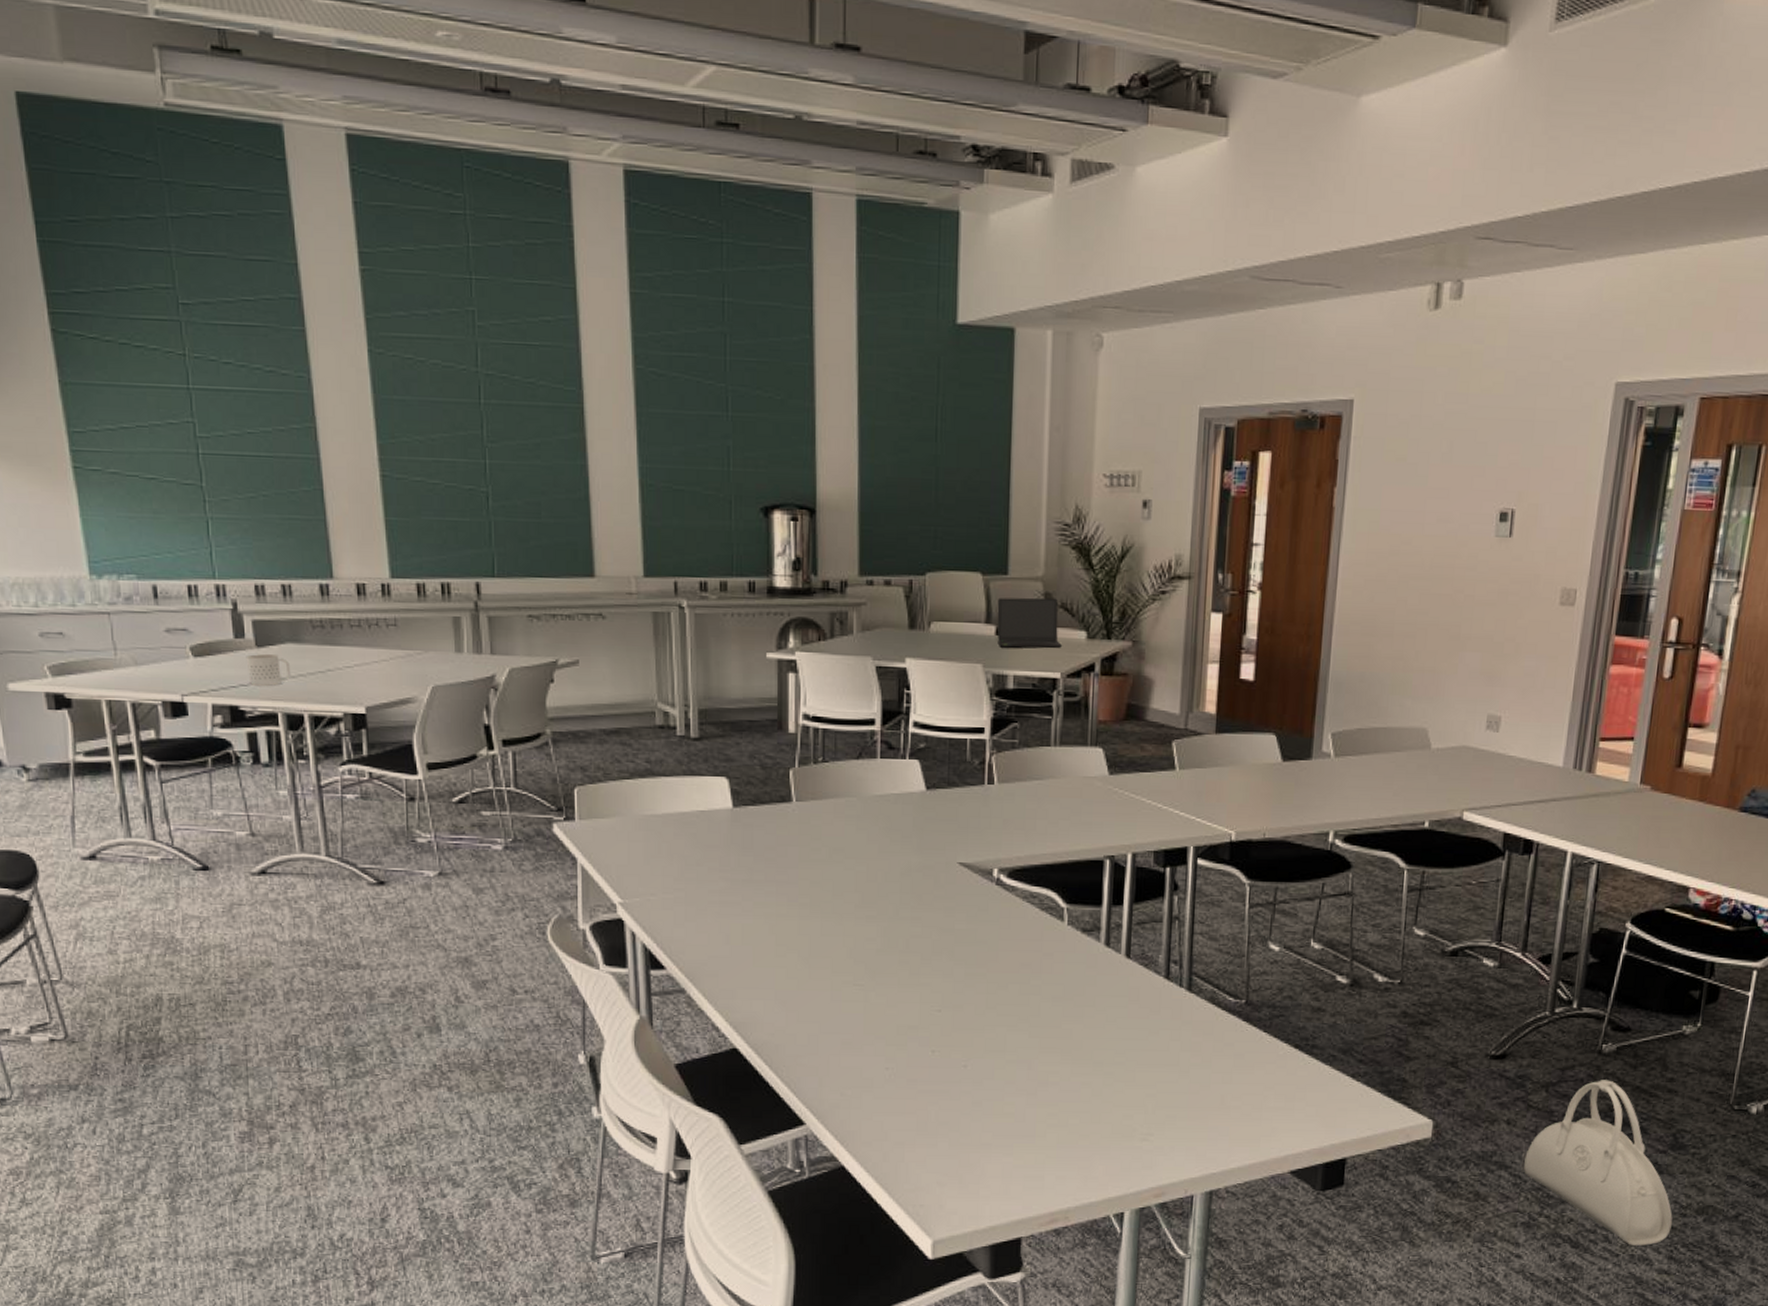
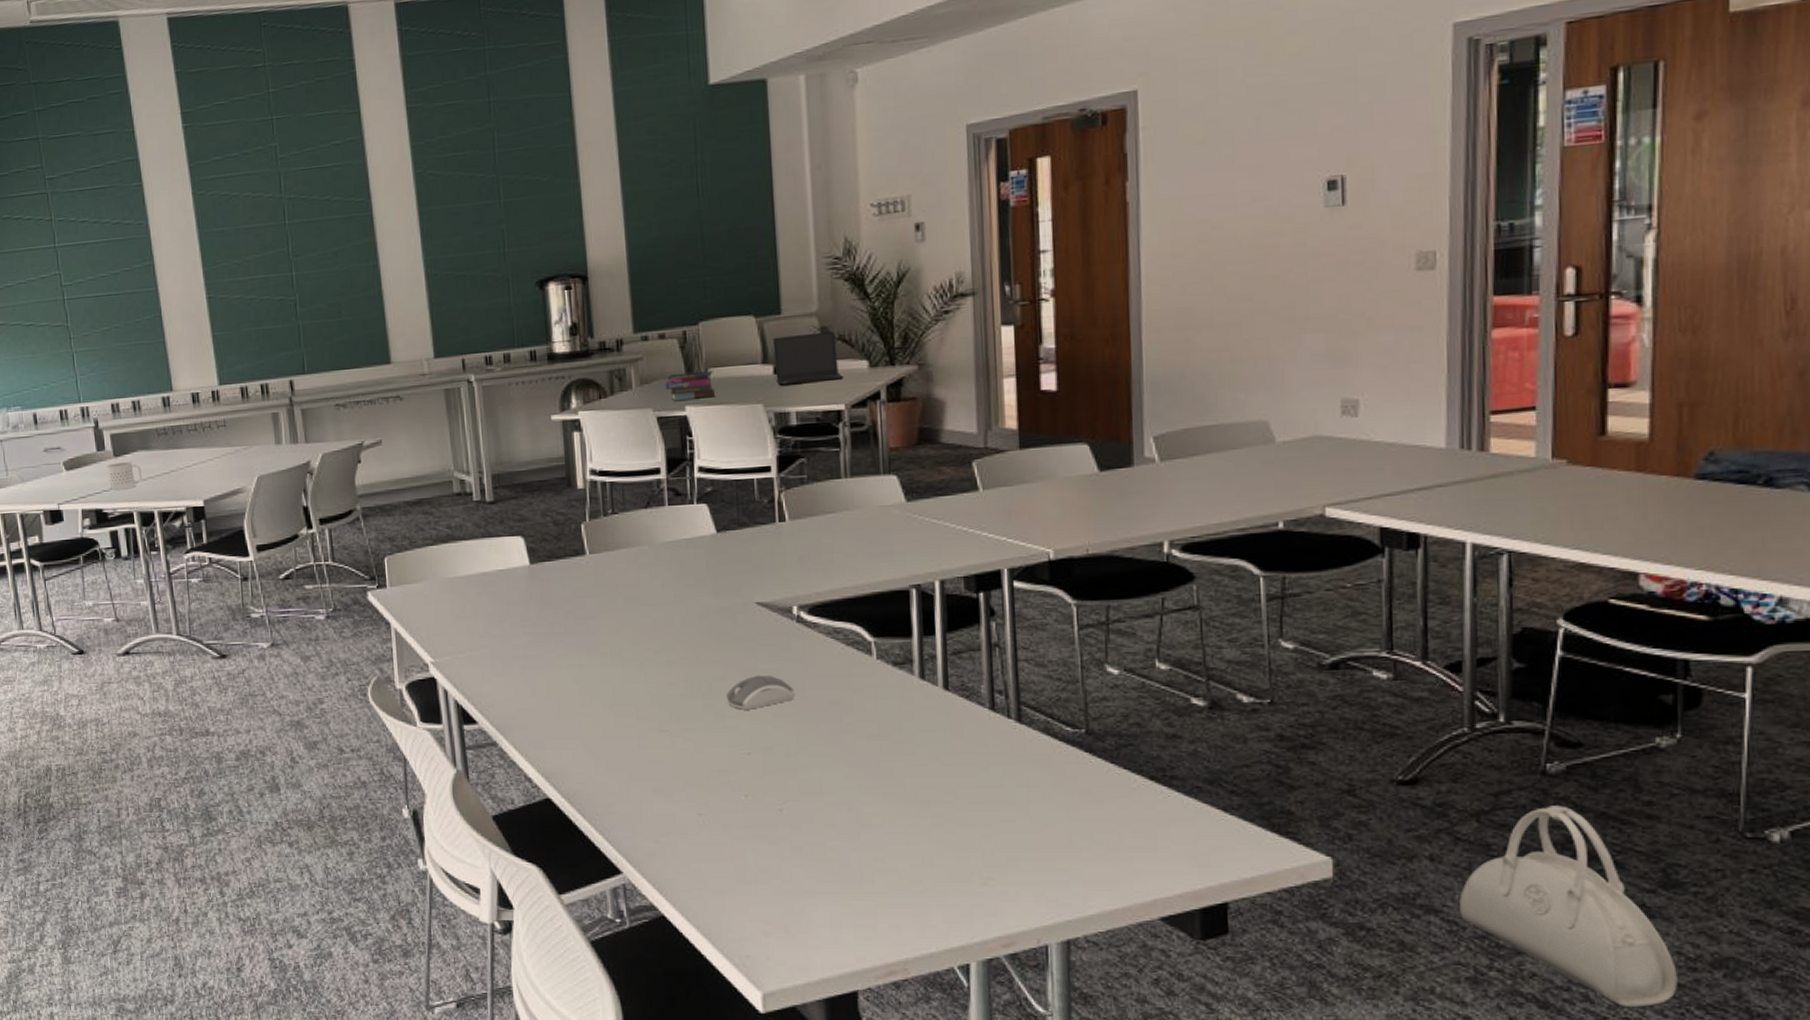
books: none [887,623,938,653] -> present [665,371,716,402]
computer mouse: none [922,934,987,968] -> present [726,675,794,710]

